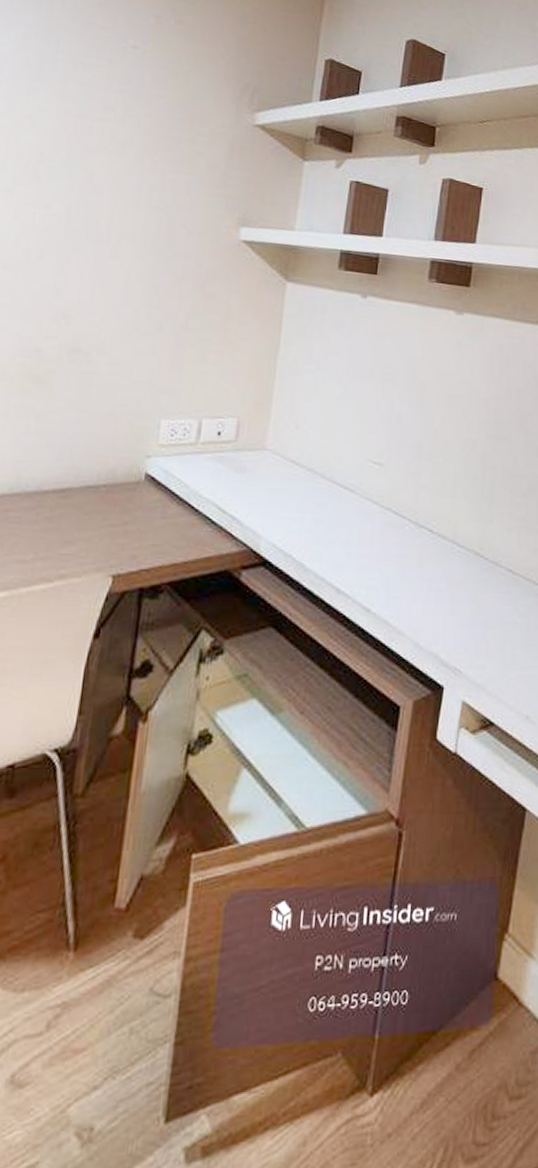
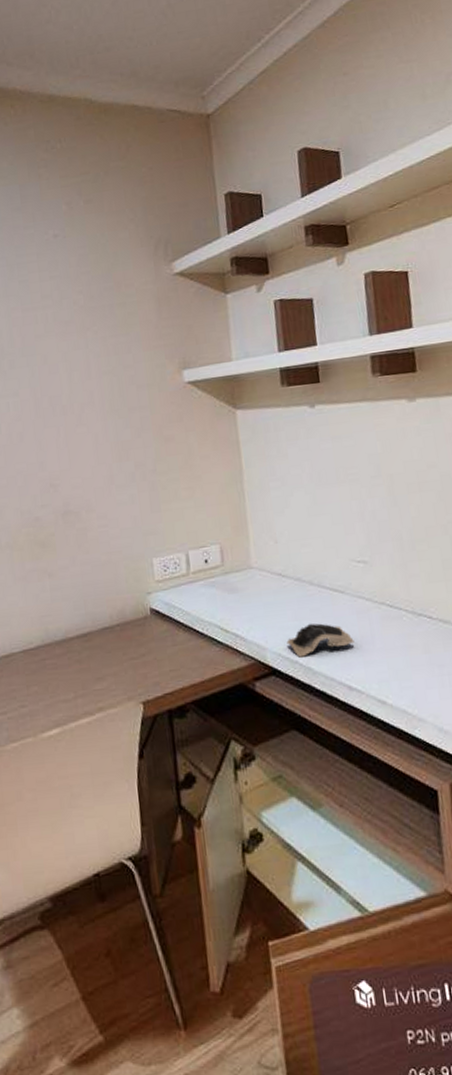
computer mouse: none [284,517,353,552] -> present [286,623,354,658]

